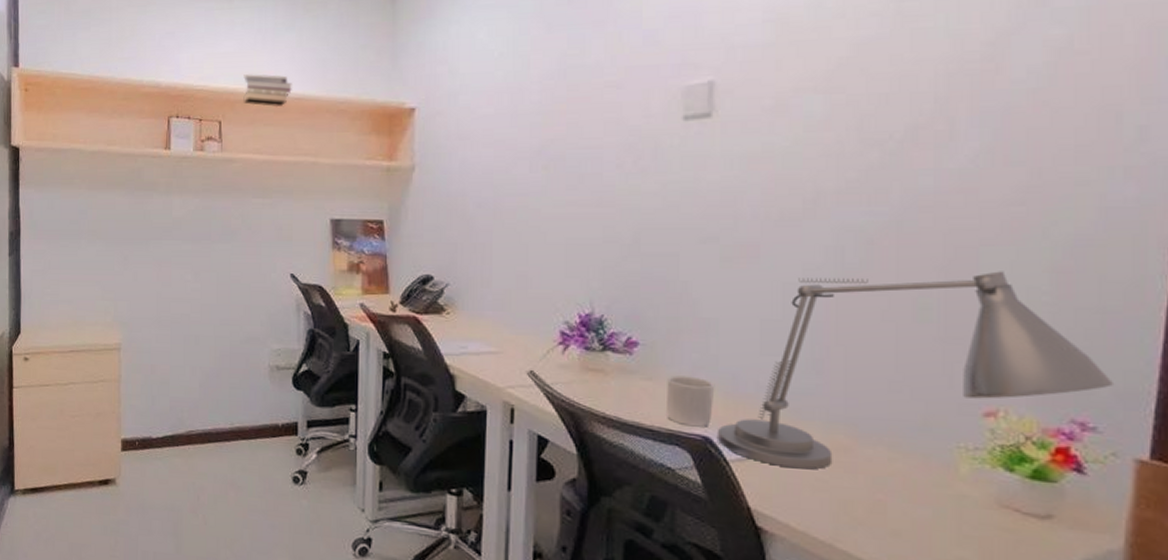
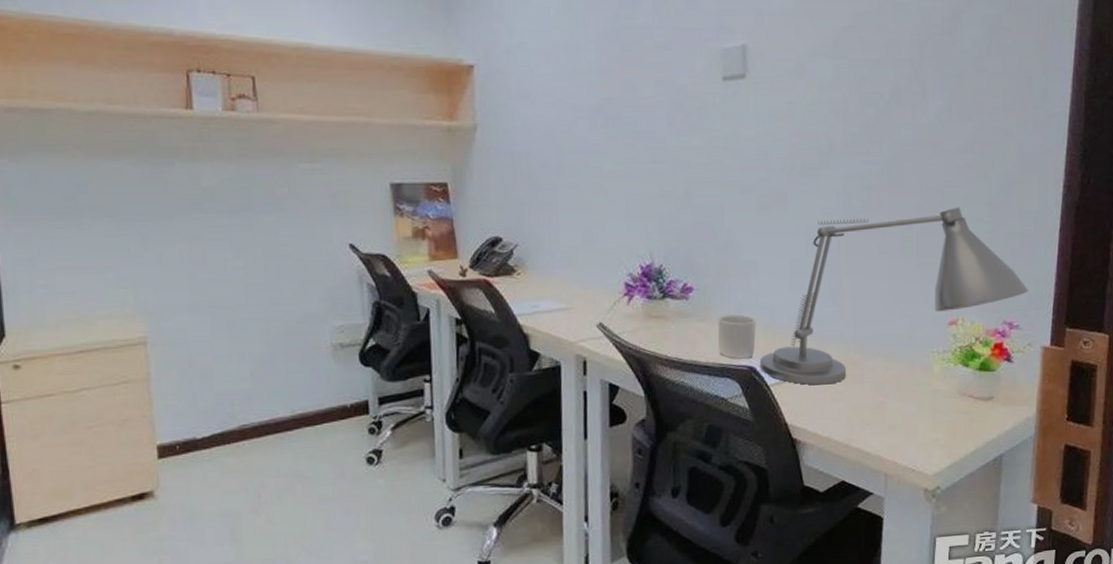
books: present [243,74,292,108] -> none [278,24,337,62]

